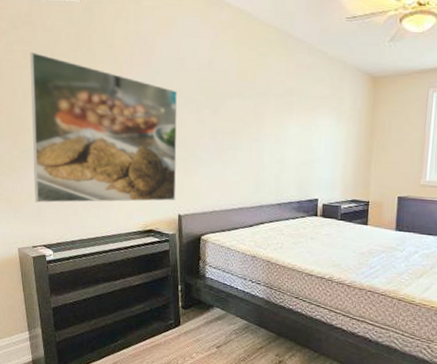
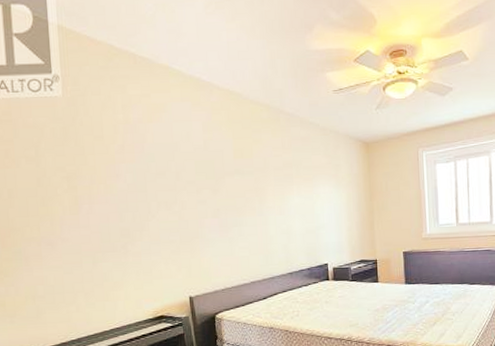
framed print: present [29,51,178,203] -> none [12,150,185,304]

